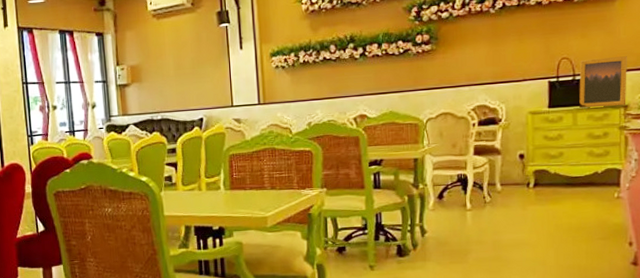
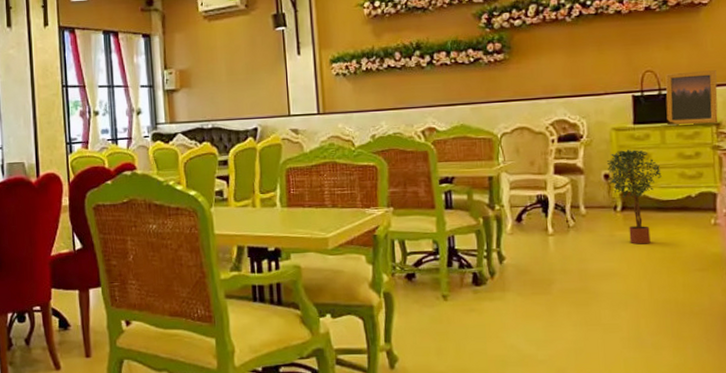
potted tree: none [522,130,572,217] -> present [606,148,662,245]

